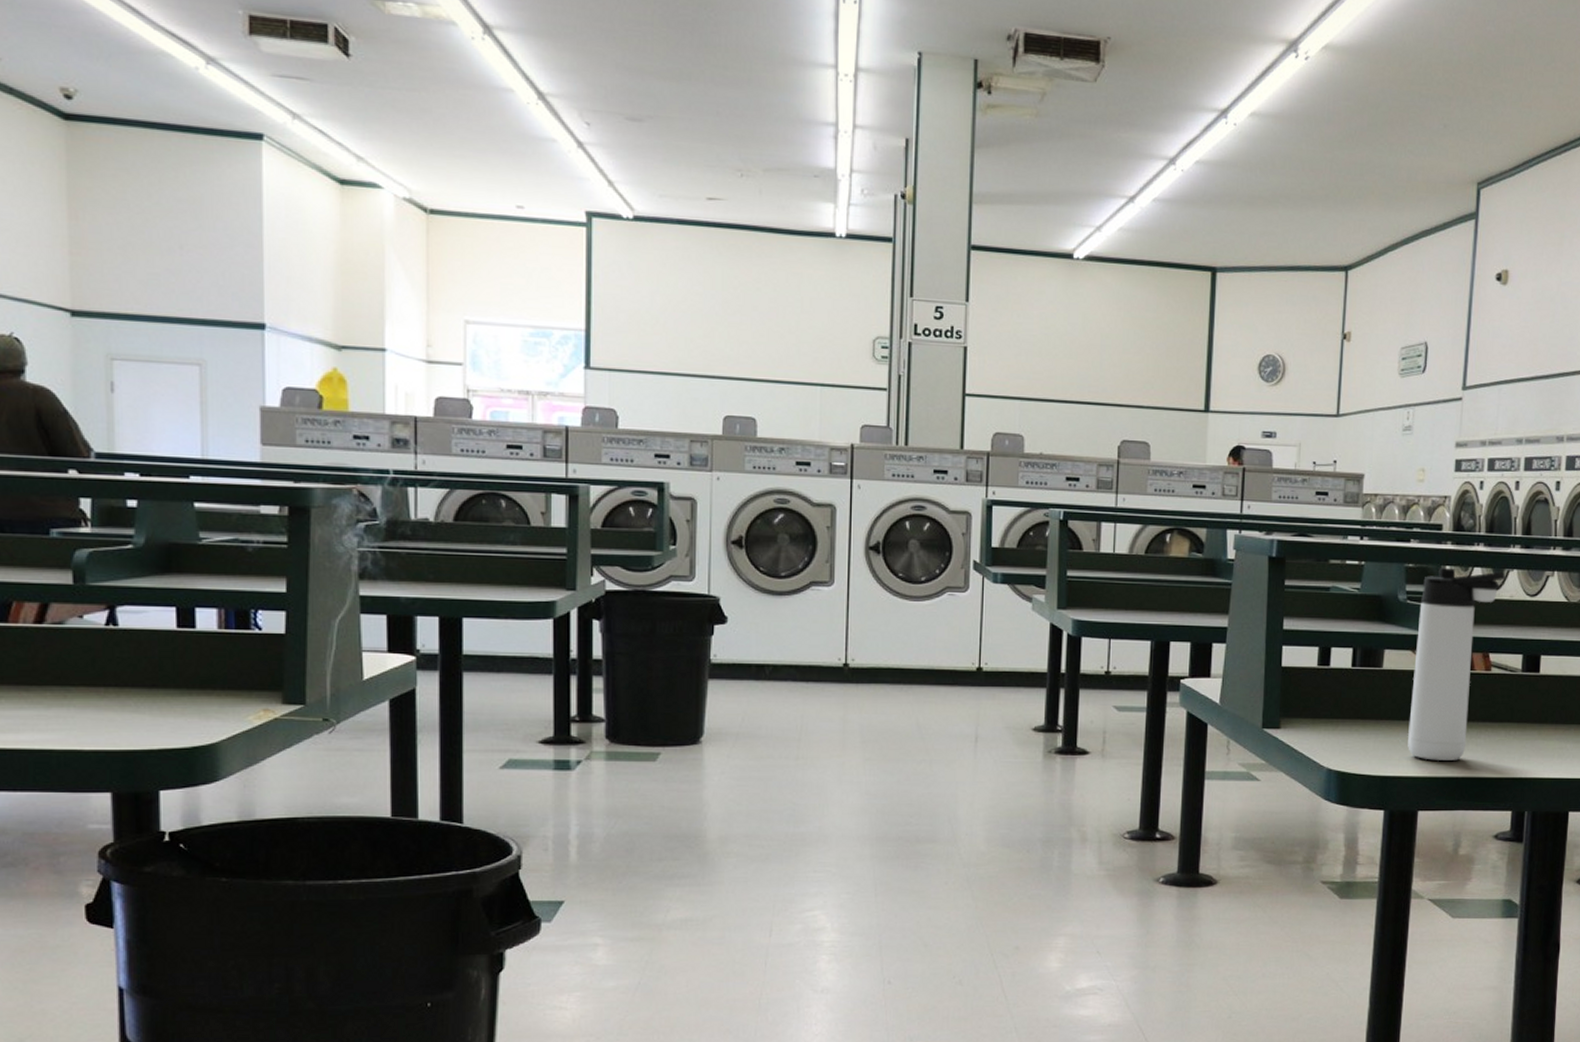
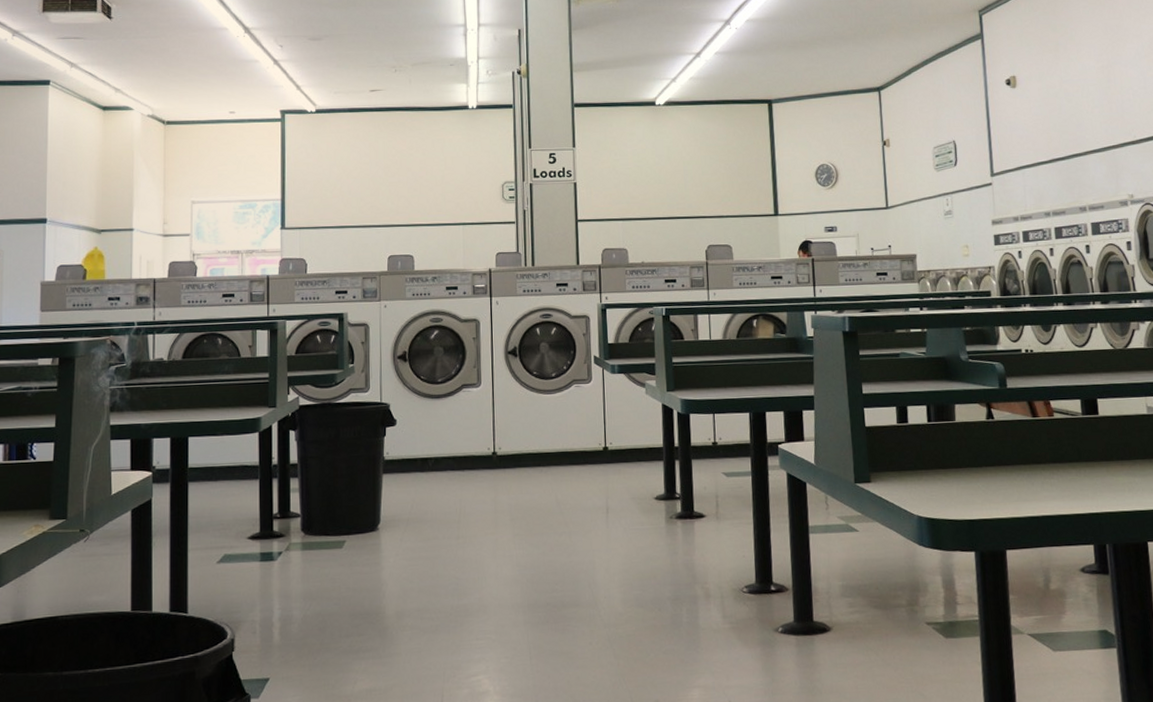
thermos bottle: present [1408,568,1506,761] -> none [981,328,1054,502]

